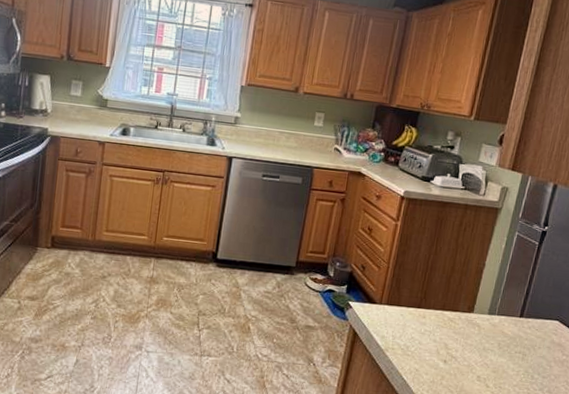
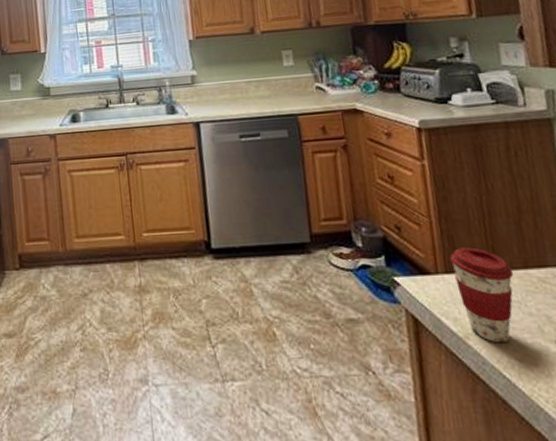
coffee cup: none [391,288,434,357] -> present [450,247,514,343]

